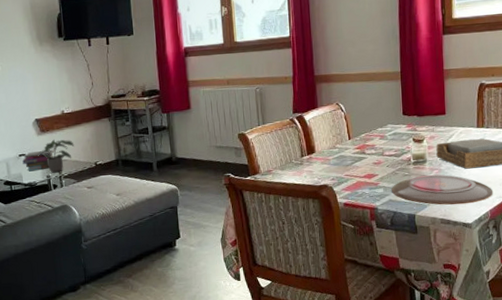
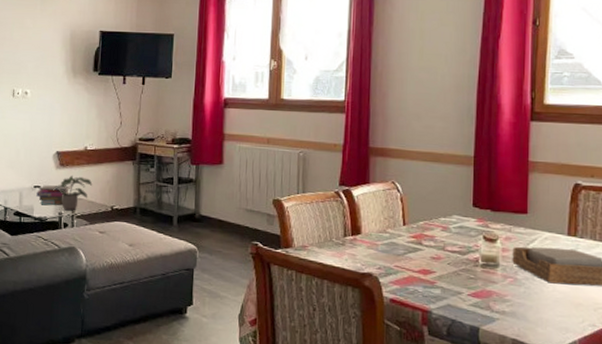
plate: present [391,174,494,205] -> none [451,282,585,326]

